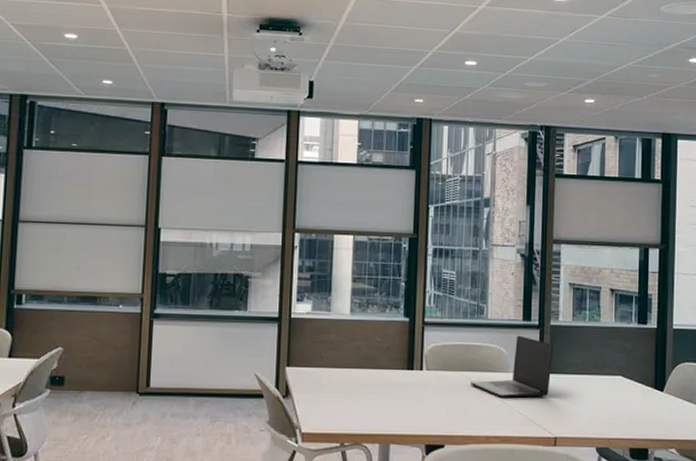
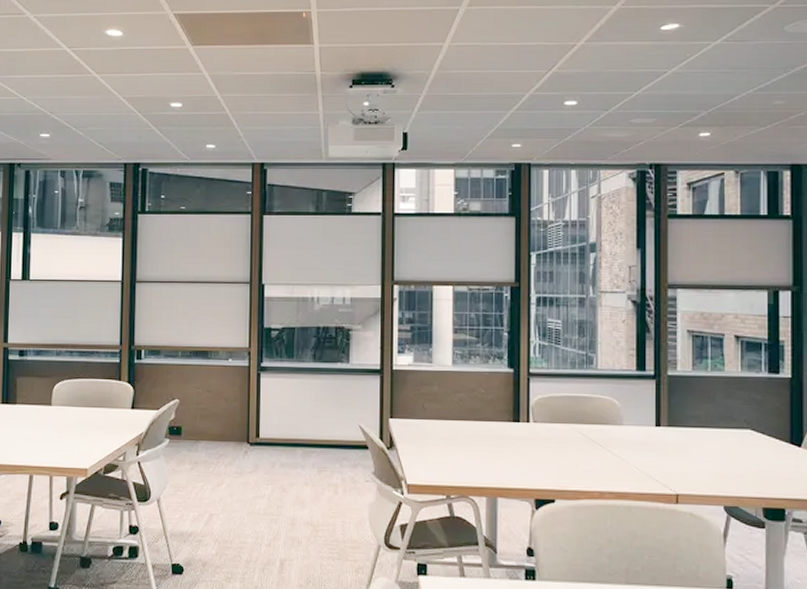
laptop: present [469,335,553,399] -> none [580,386,671,453]

